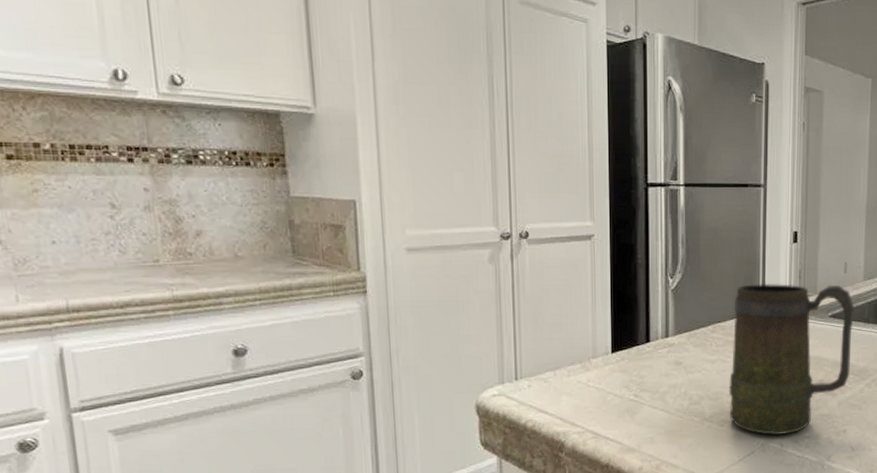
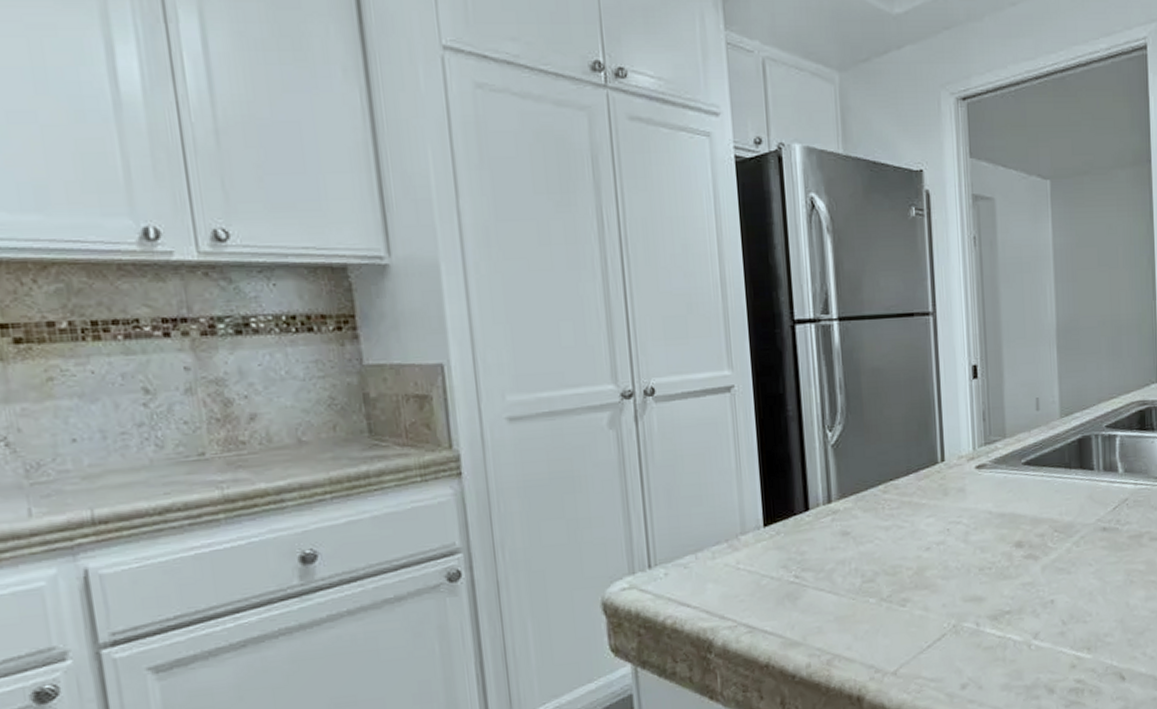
mug: present [728,283,854,436] -> none [907,425,1054,614]

